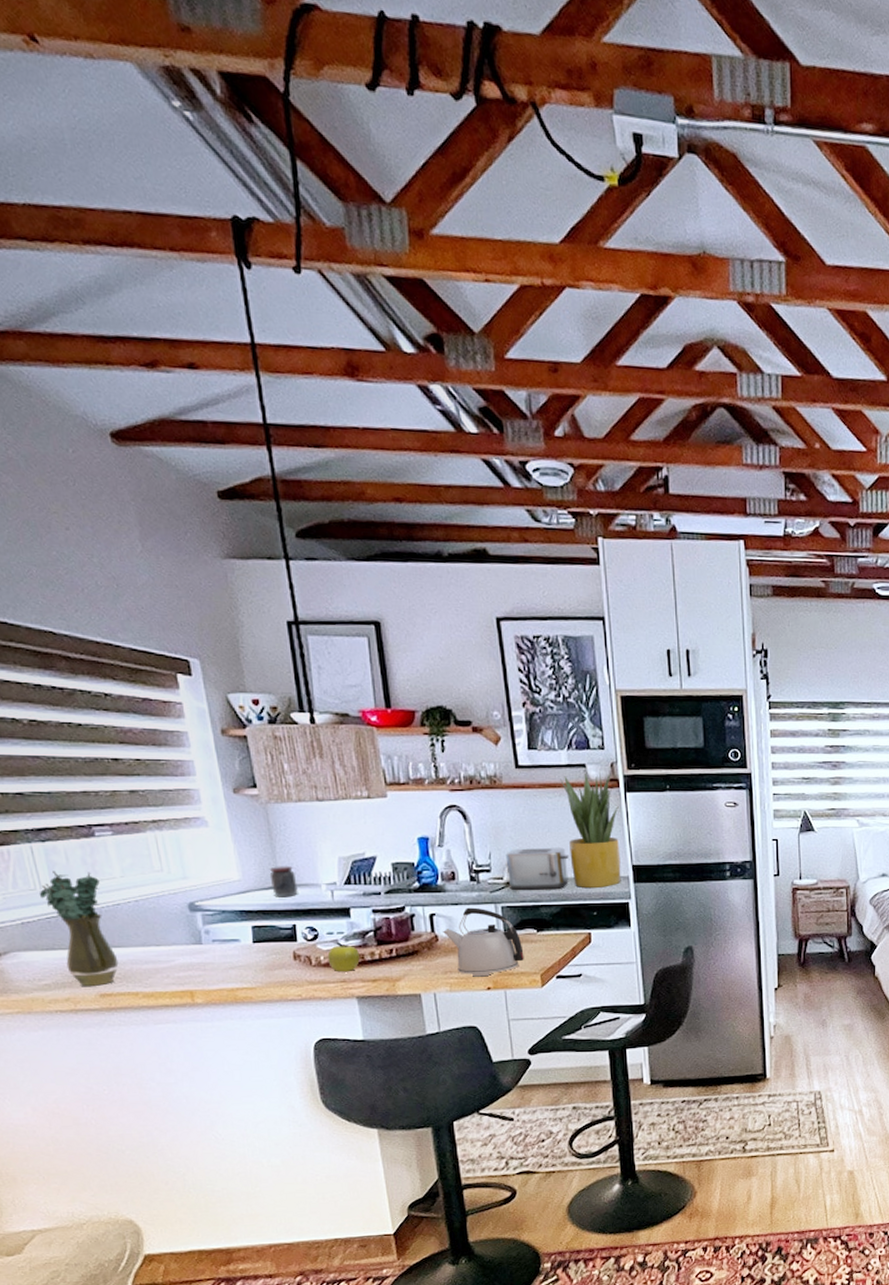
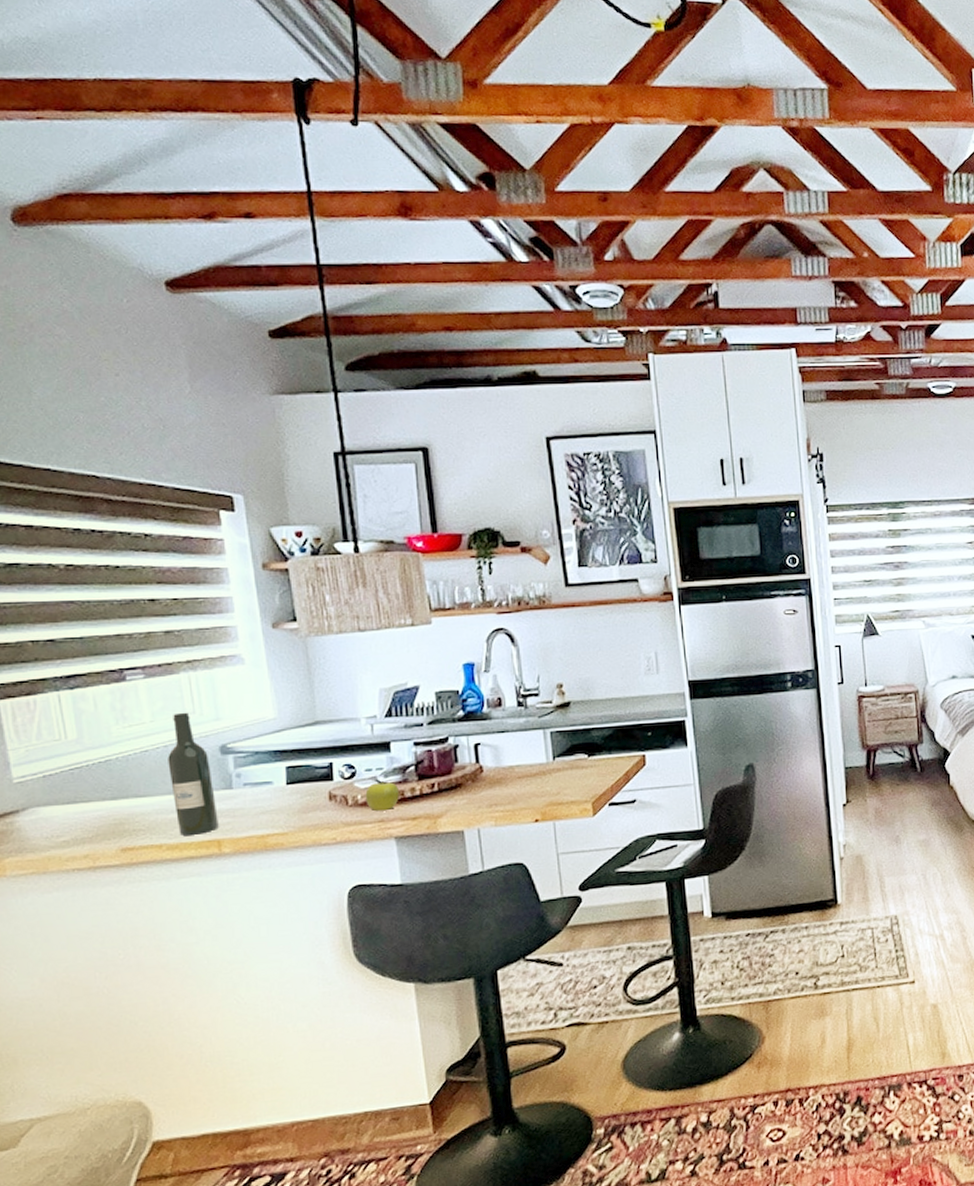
vase: present [39,870,119,986] -> none [63,718,143,841]
wine bottle: none [139,869,191,985] -> present [168,712,219,836]
jar: present [269,866,298,897] -> none [306,701,336,735]
kettle: present [443,907,524,977] -> none [488,734,574,809]
toaster: present [505,847,569,891] -> none [555,666,621,715]
planter: present [560,770,621,887] -> none [612,584,677,707]

